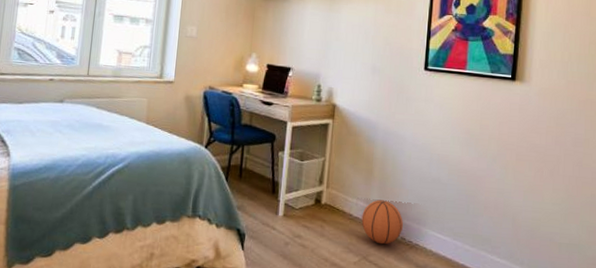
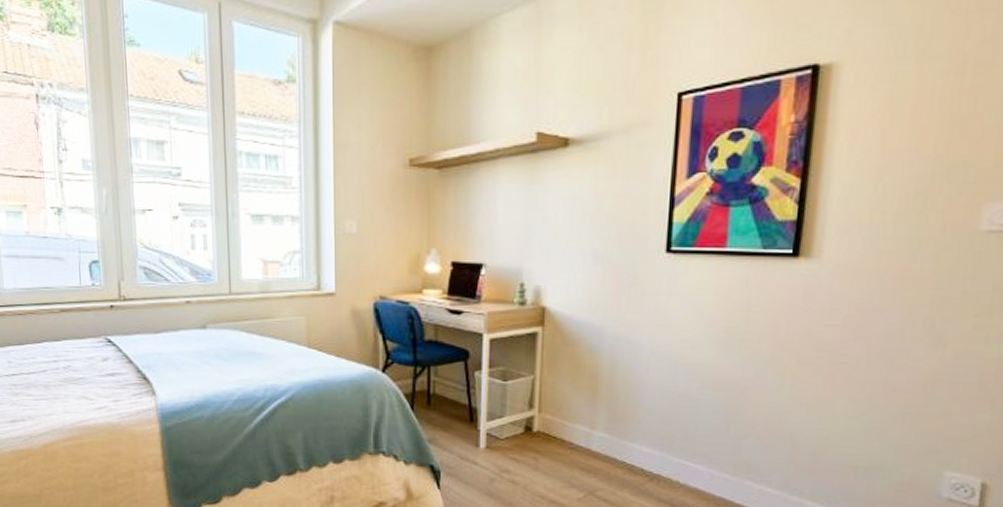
basketball: present [361,199,403,245] -> none [585,423,640,477]

